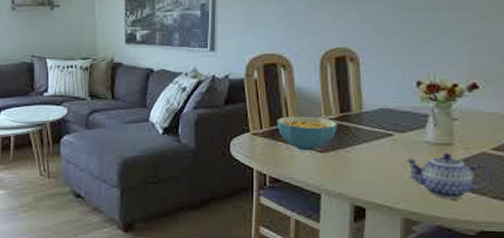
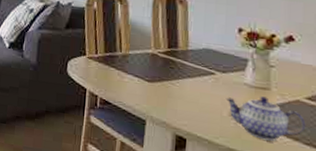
cereal bowl: present [277,116,337,151] -> none [110,45,165,80]

